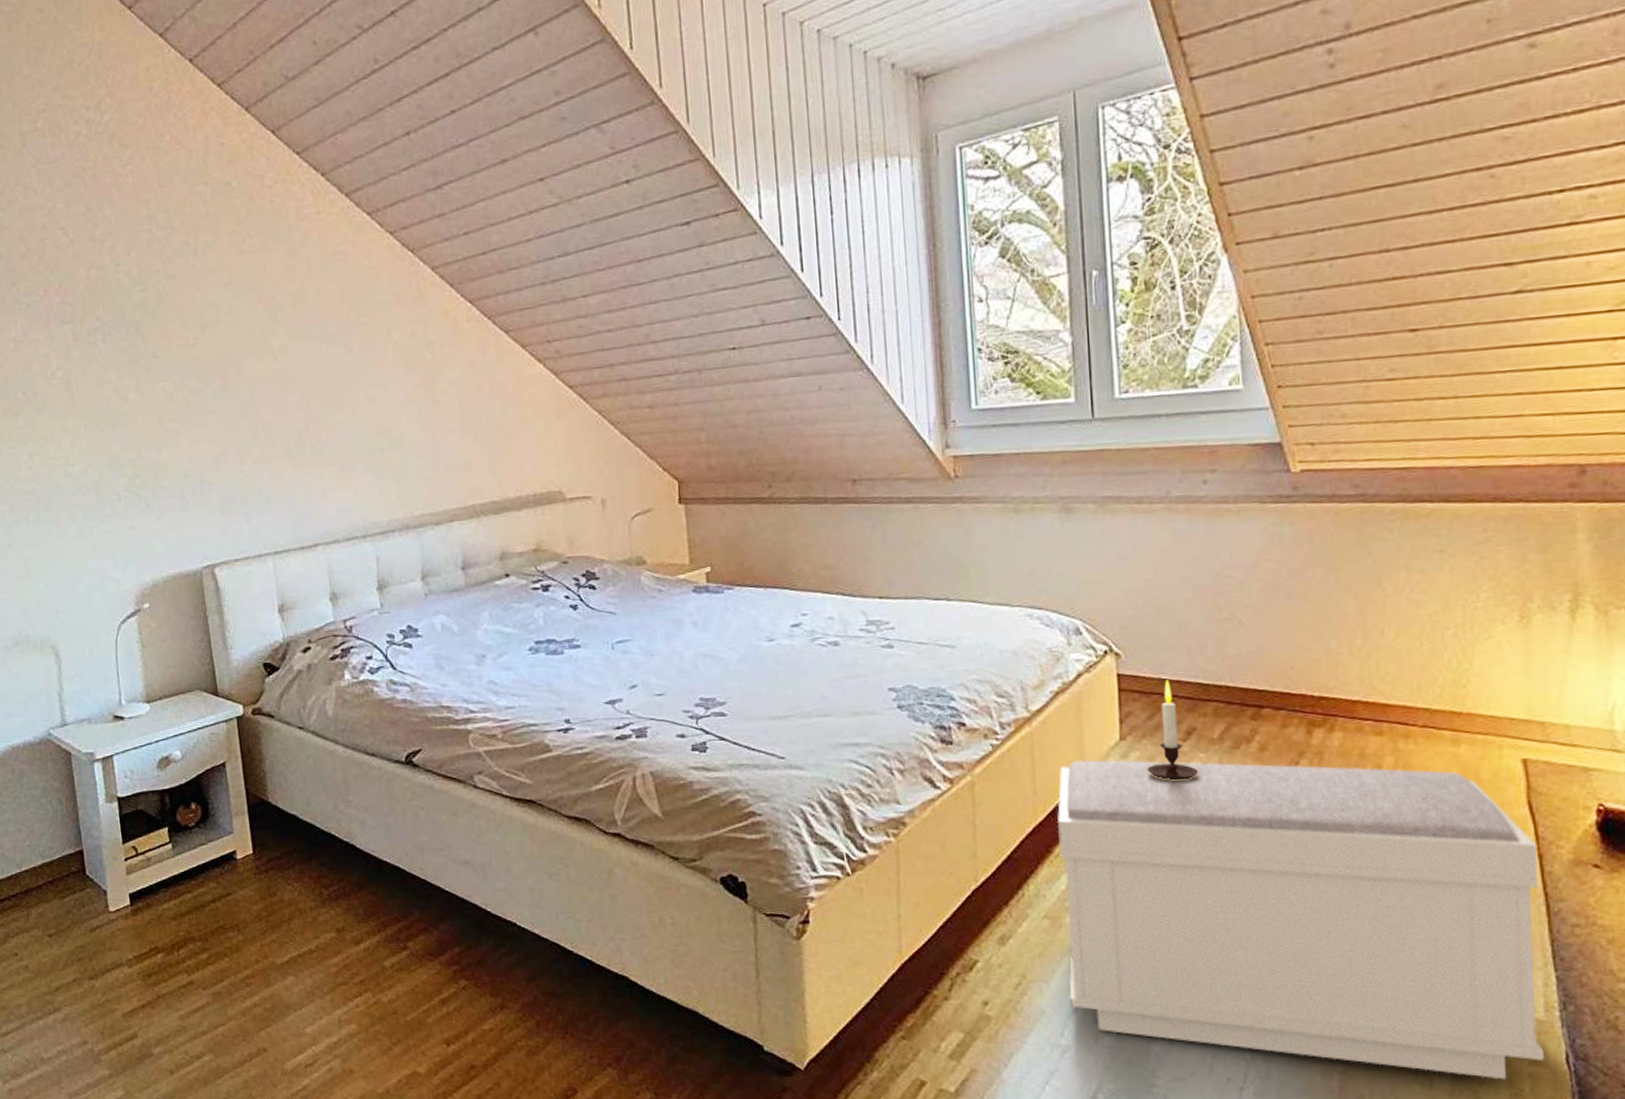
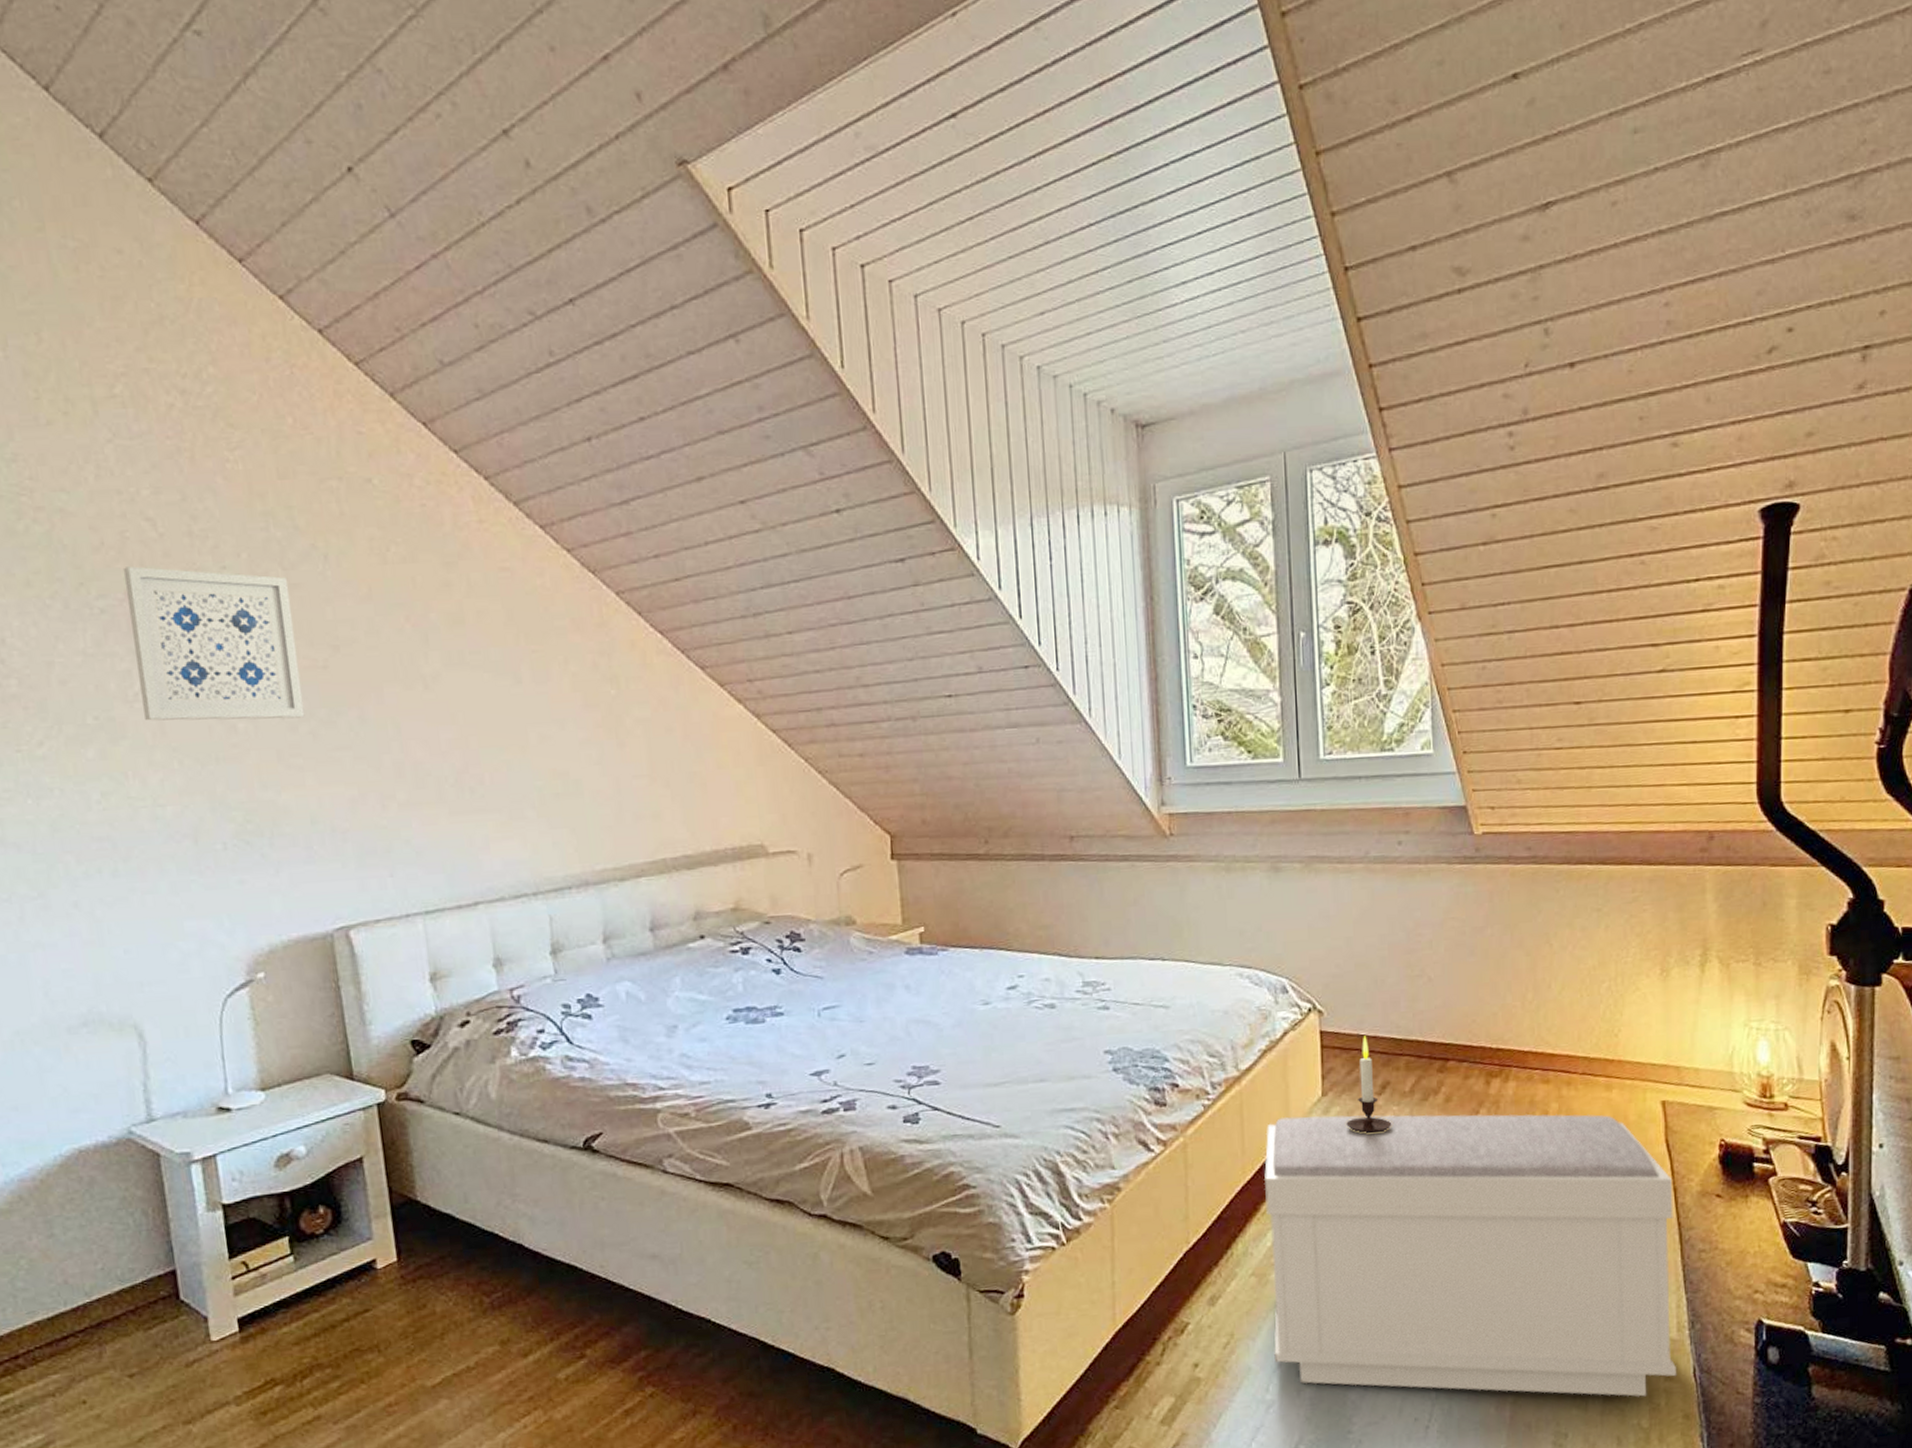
wall art: none [43,267,180,395] -> present [122,566,305,721]

